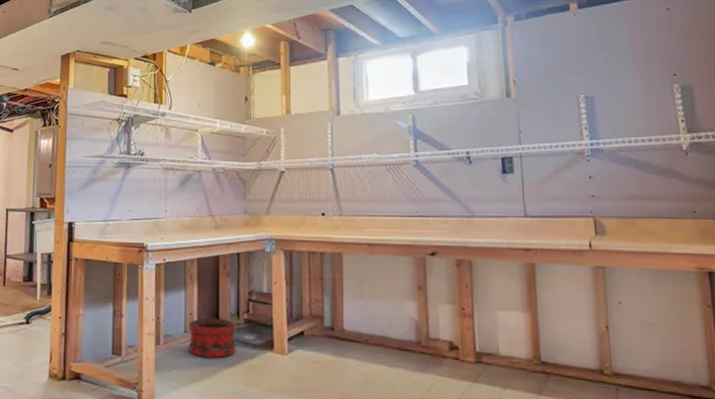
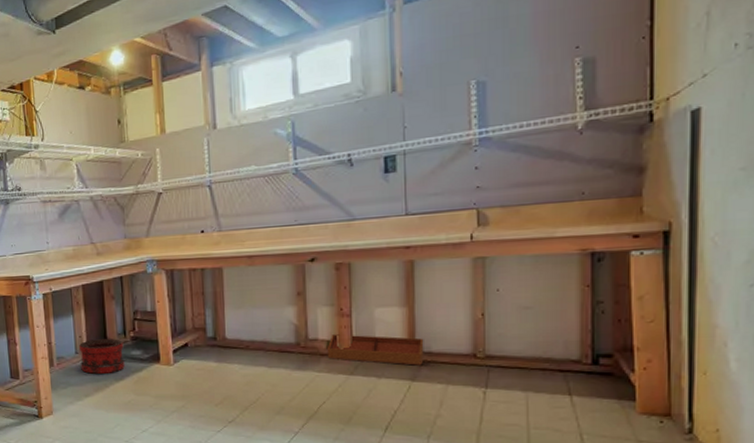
storage bin: none [450,335,550,378] -> present [328,334,424,366]

